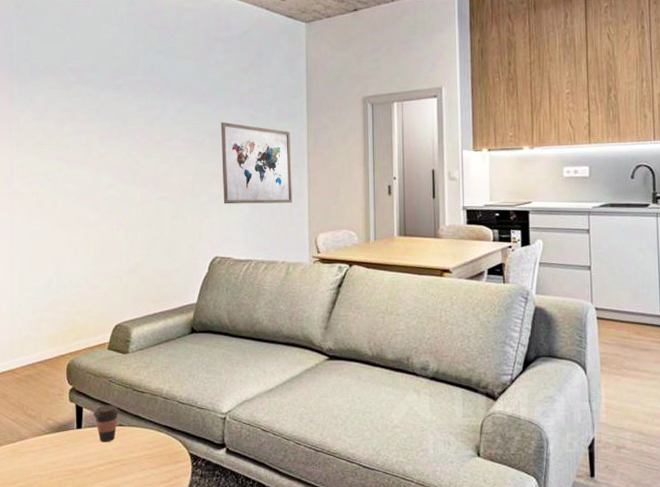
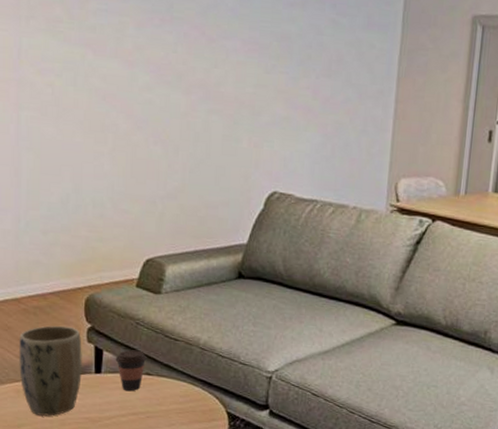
plant pot: none [14,389,66,471] -> present [19,325,82,416]
wall art: present [221,122,292,204] -> none [288,23,379,137]

